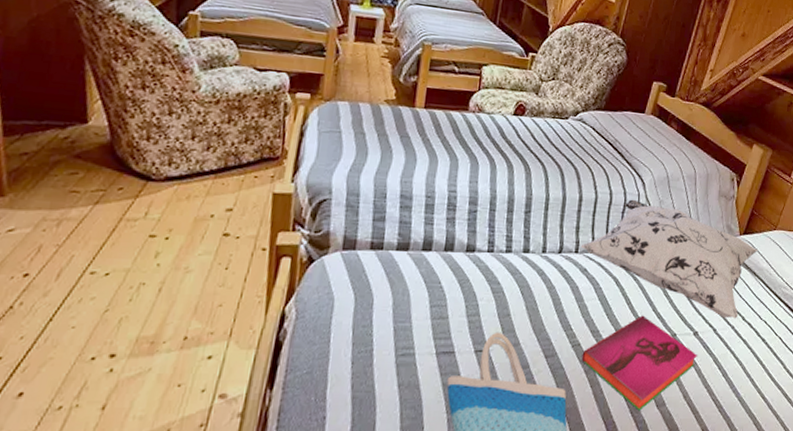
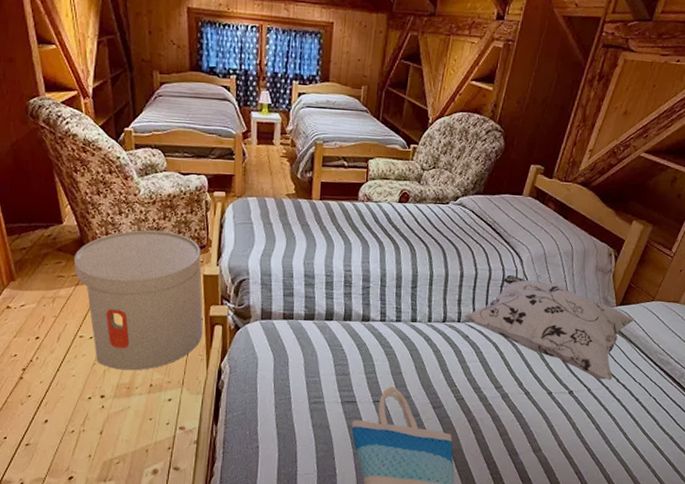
side table: none [96,135,273,319] -> present [73,230,203,371]
hardback book: present [581,315,698,411] -> none [465,376,573,455]

